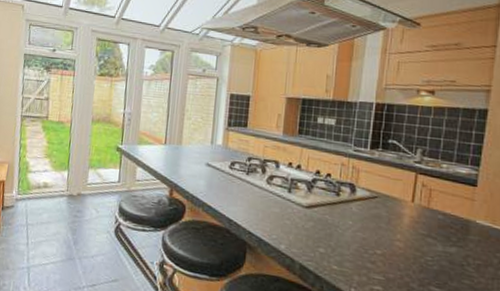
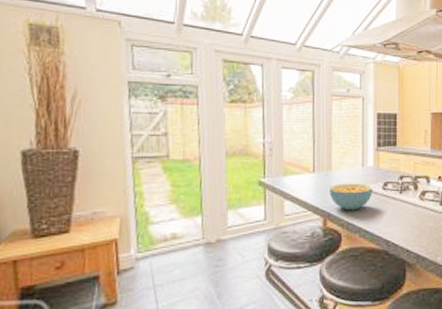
cereal bowl: none [178,157,219,185] -> present [329,183,372,211]

